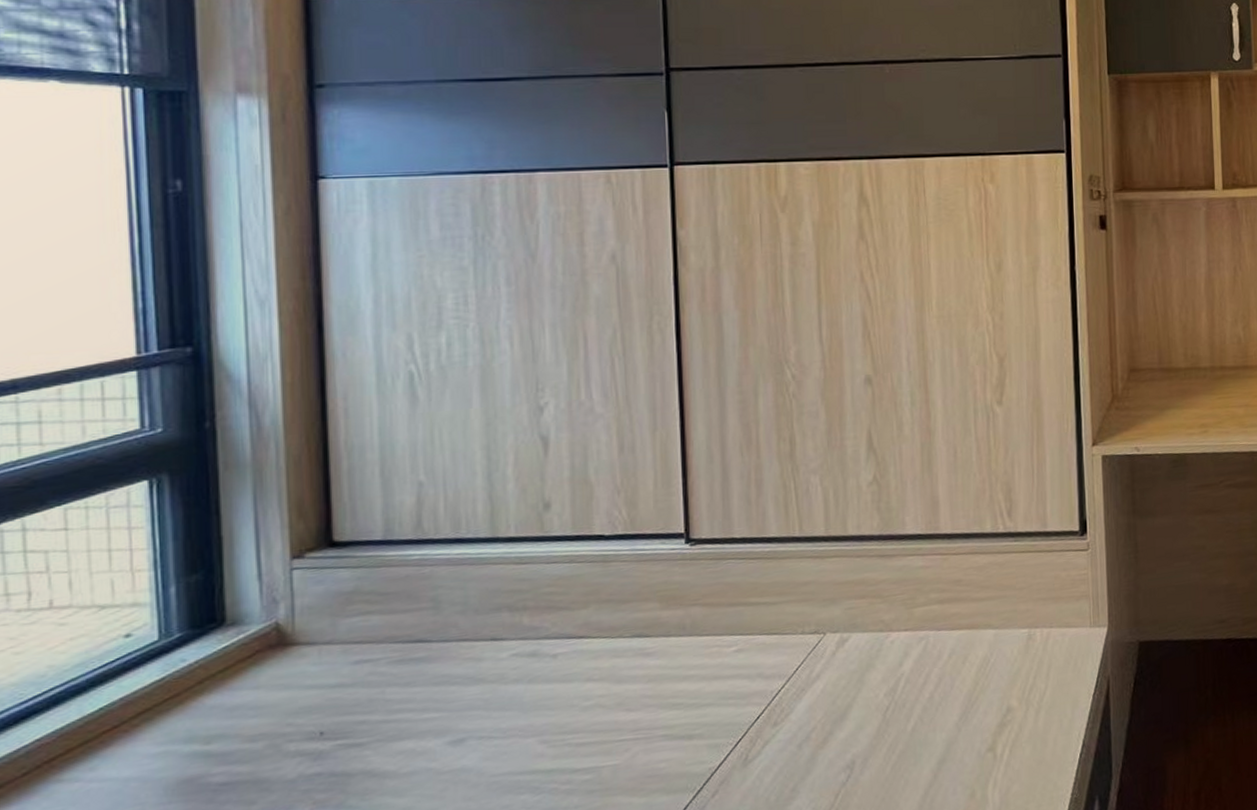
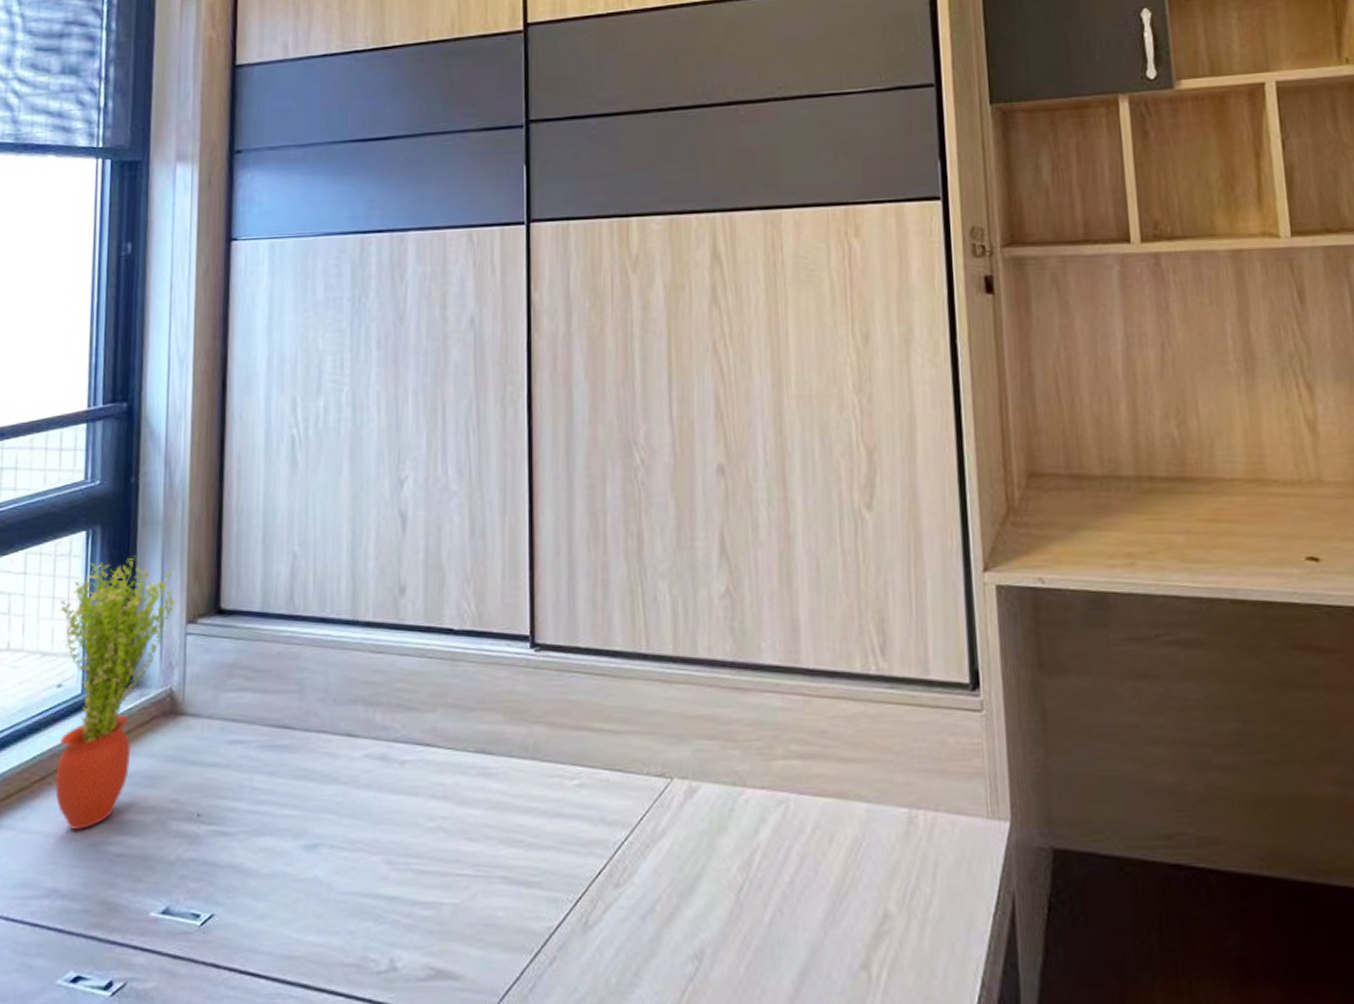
potted plant: none [120,499,276,770] -> present [54,555,176,831]

